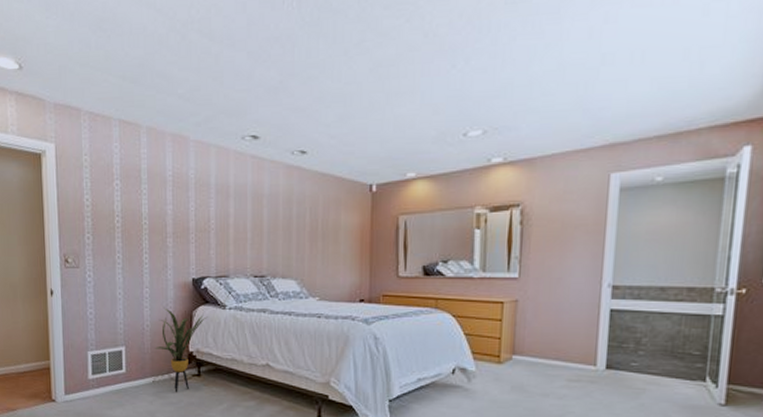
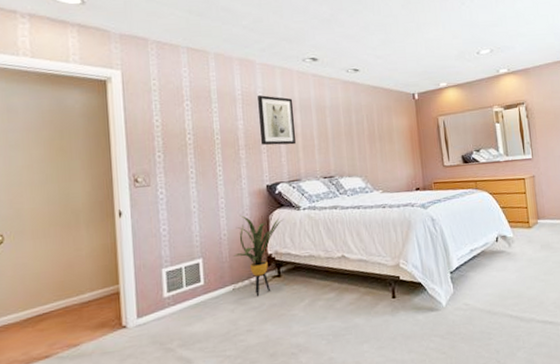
wall art: none [188,178,228,236] -> present [258,95,297,146]

